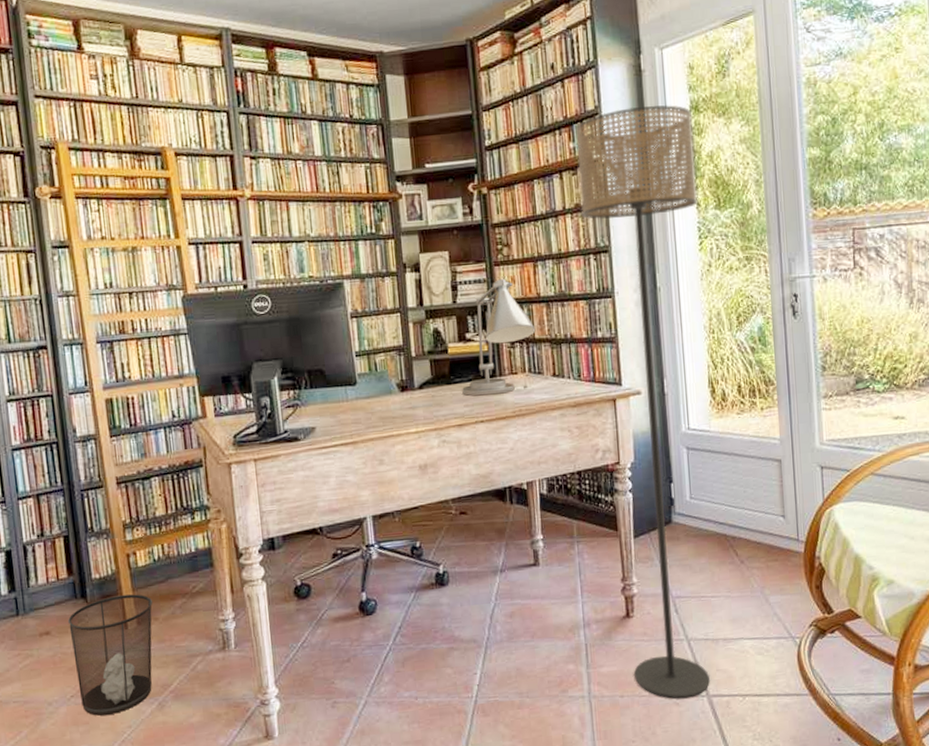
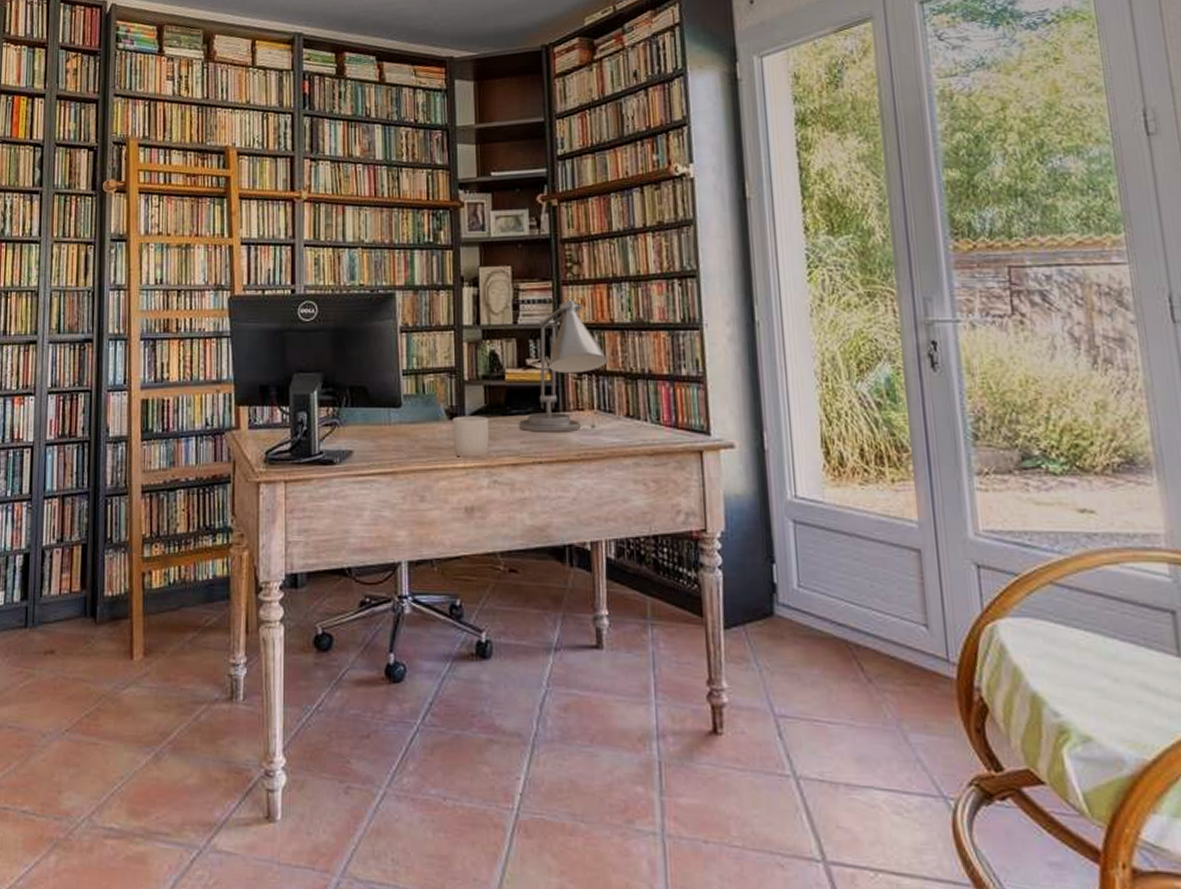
waste bin: present [68,594,152,716] -> none [74,619,162,759]
mug: none [403,386,438,424] -> present [452,416,490,459]
floor lamp: present [575,105,711,699] -> none [660,117,828,861]

